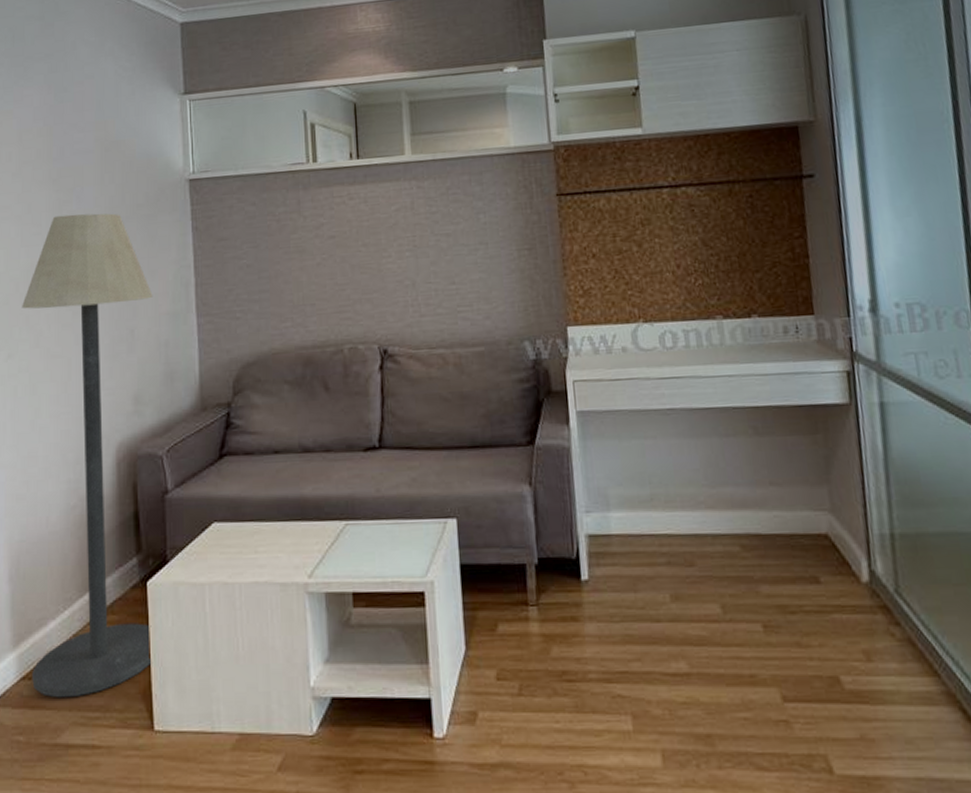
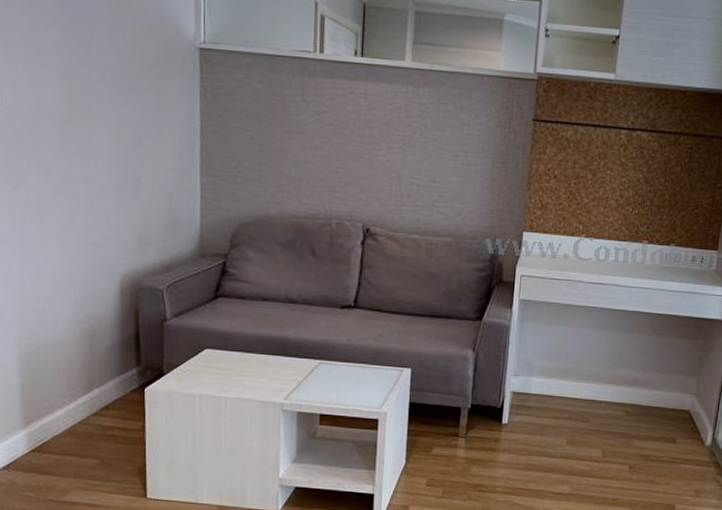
floor lamp: present [22,213,153,698] -> none [30,60,160,469]

